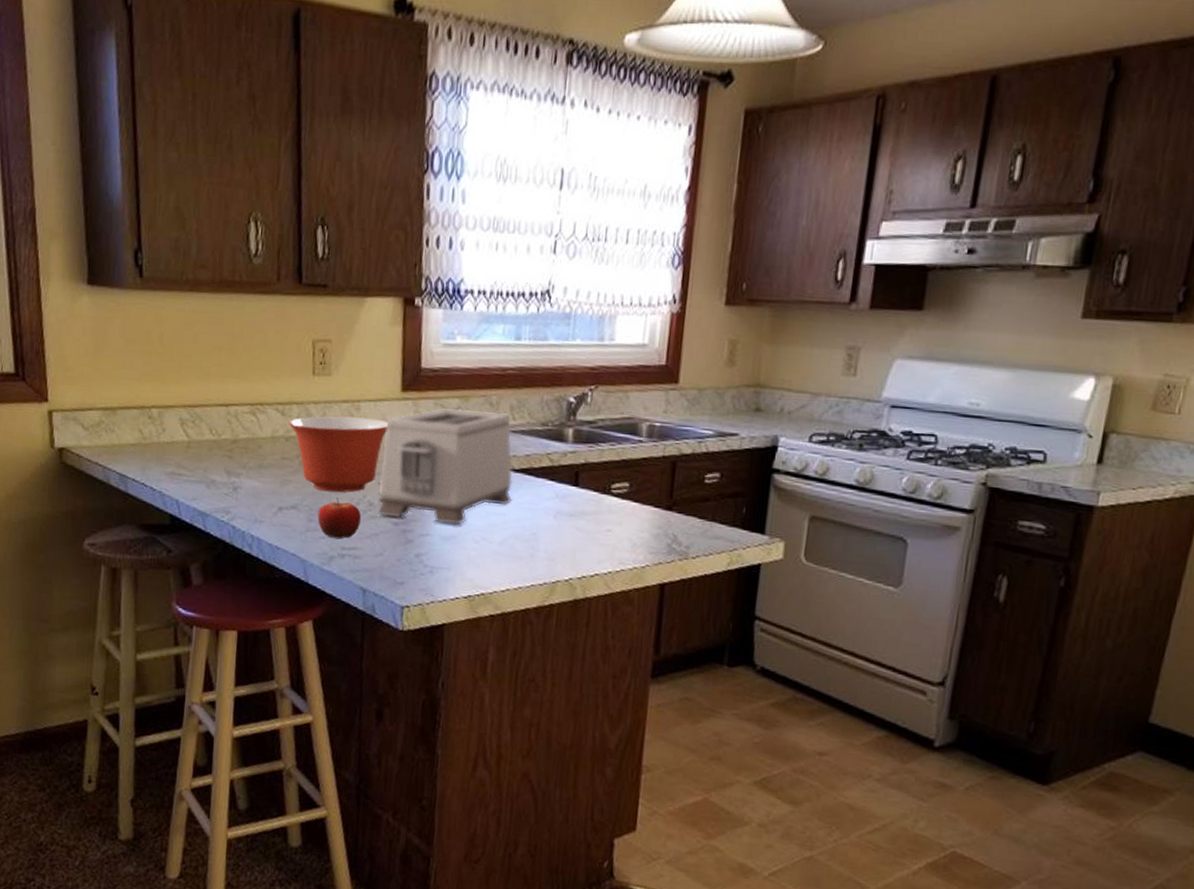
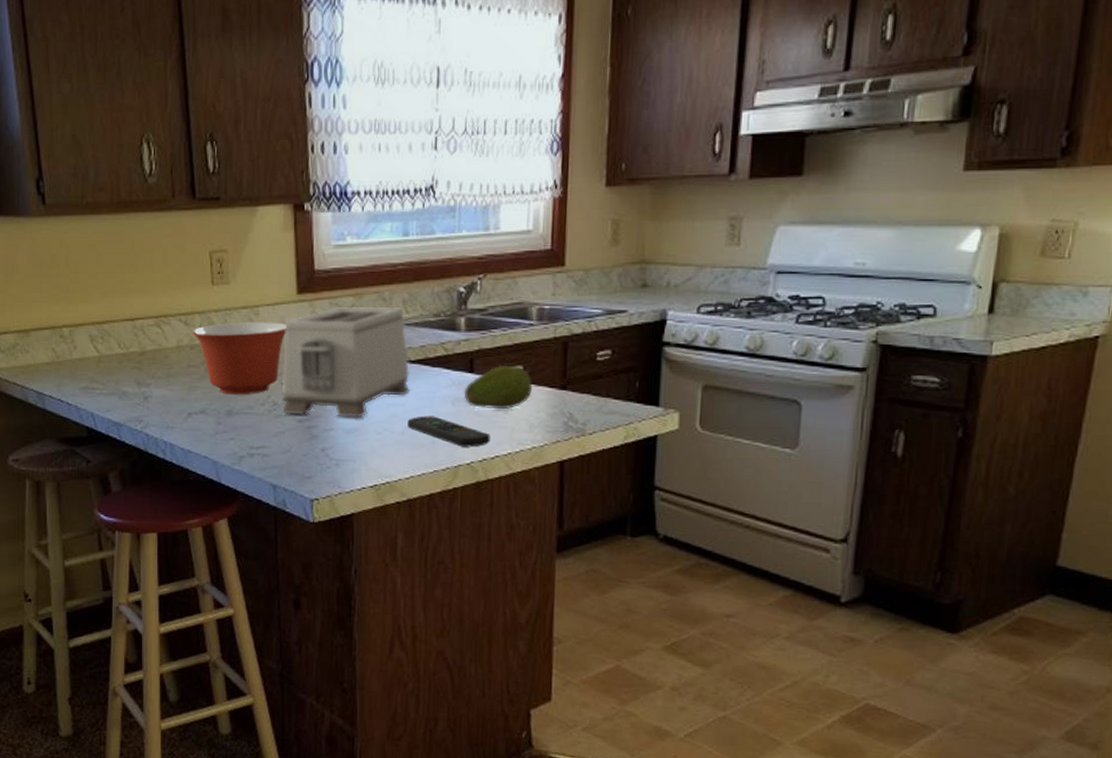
fruit: present [317,497,362,540] -> none [225,399,268,440]
remote control: none [506,527,592,563] -> present [407,416,491,447]
fruit: none [567,481,638,527] -> present [465,366,532,410]

